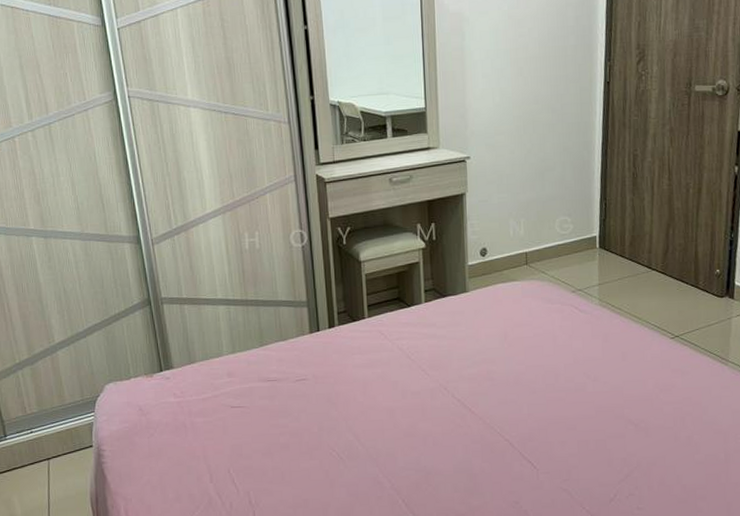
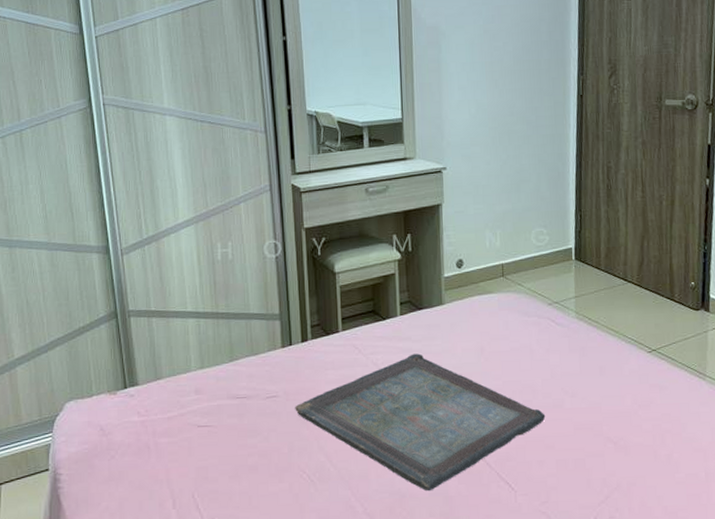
serving tray: none [324,339,568,469] -> present [295,353,546,492]

